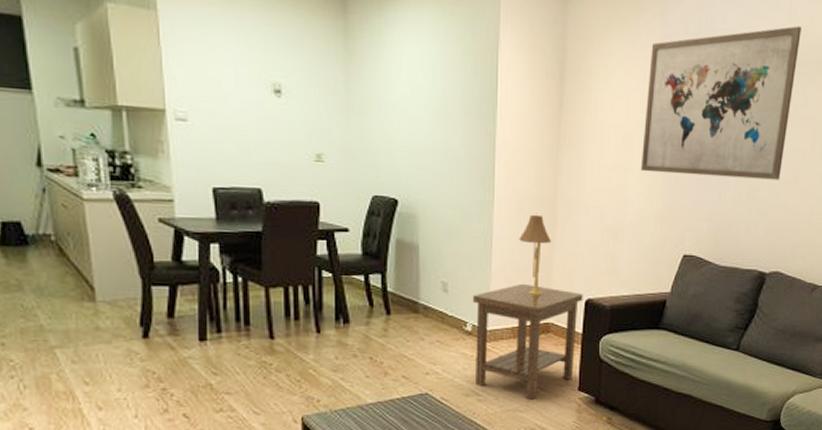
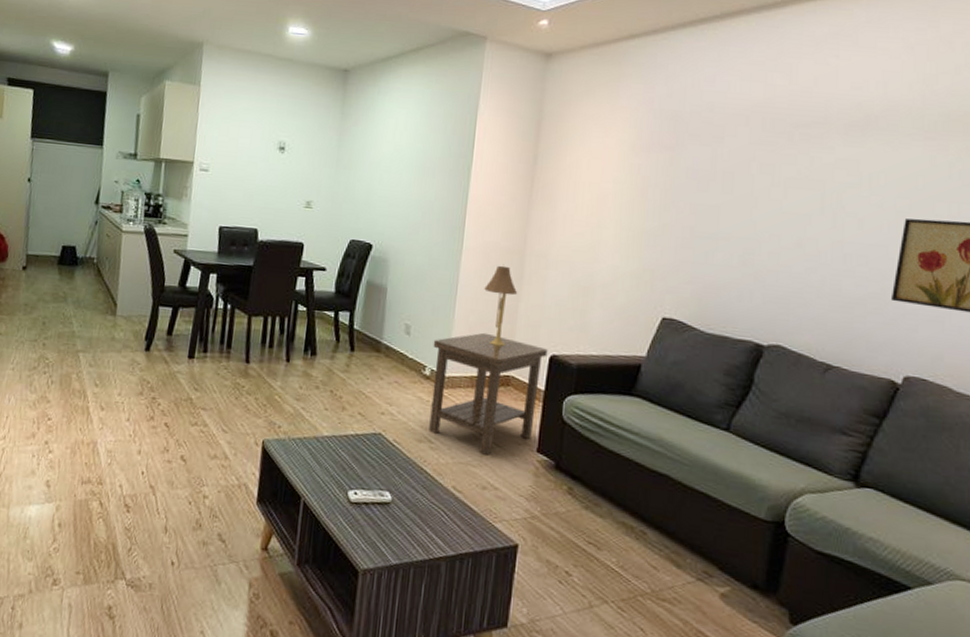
wall art: present [641,26,801,180] -> none [617,87,804,245]

